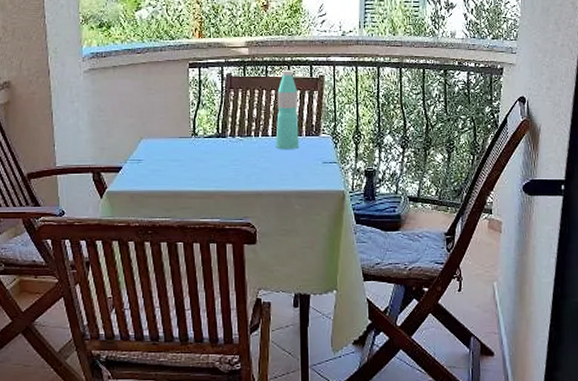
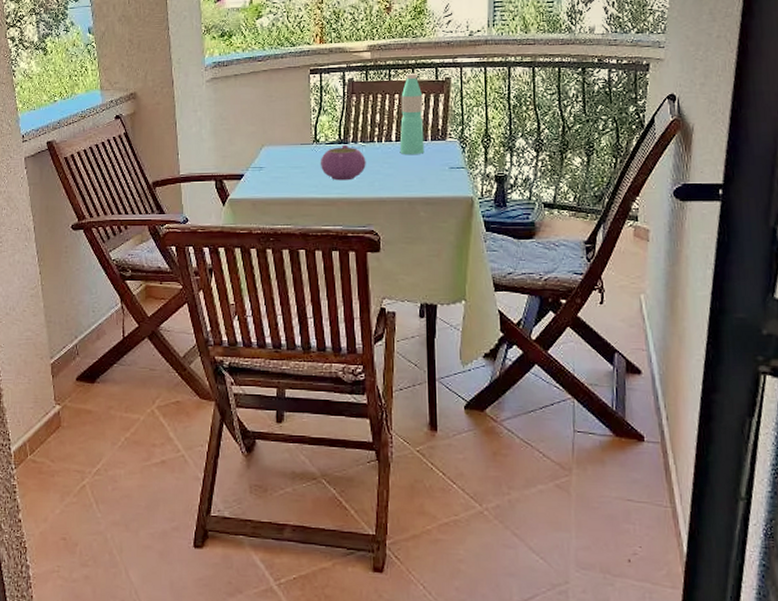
teapot: none [198,138,243,174] -> present [320,144,366,181]

